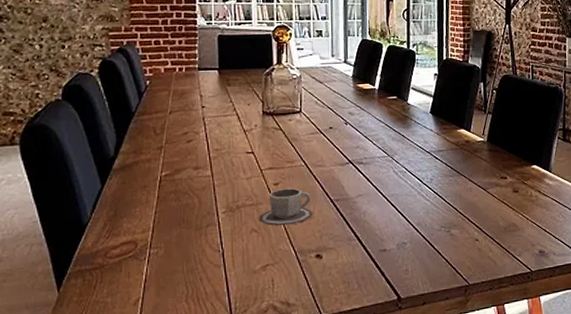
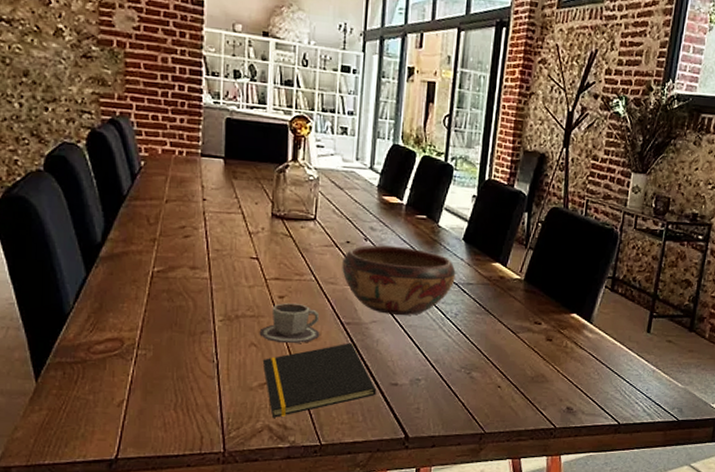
notepad: none [263,217,368,296] -> present [262,343,377,418]
decorative bowl: none [327,126,427,187] -> present [342,244,456,315]

